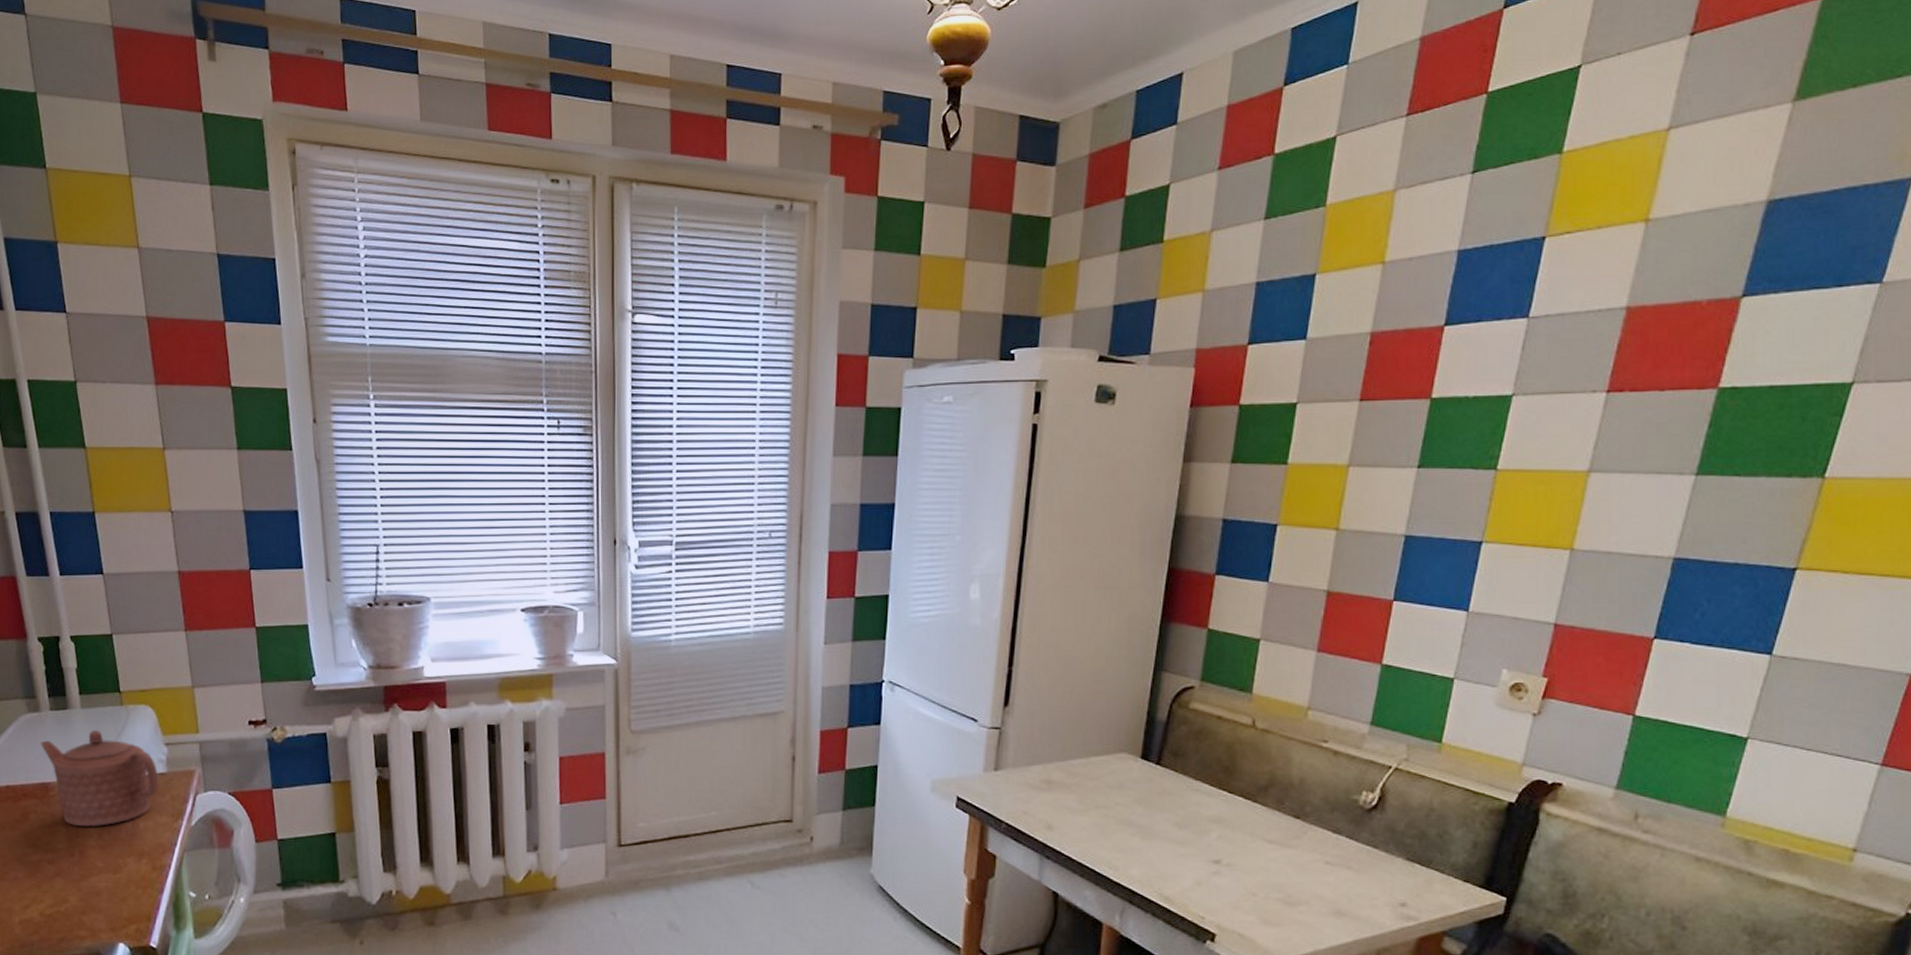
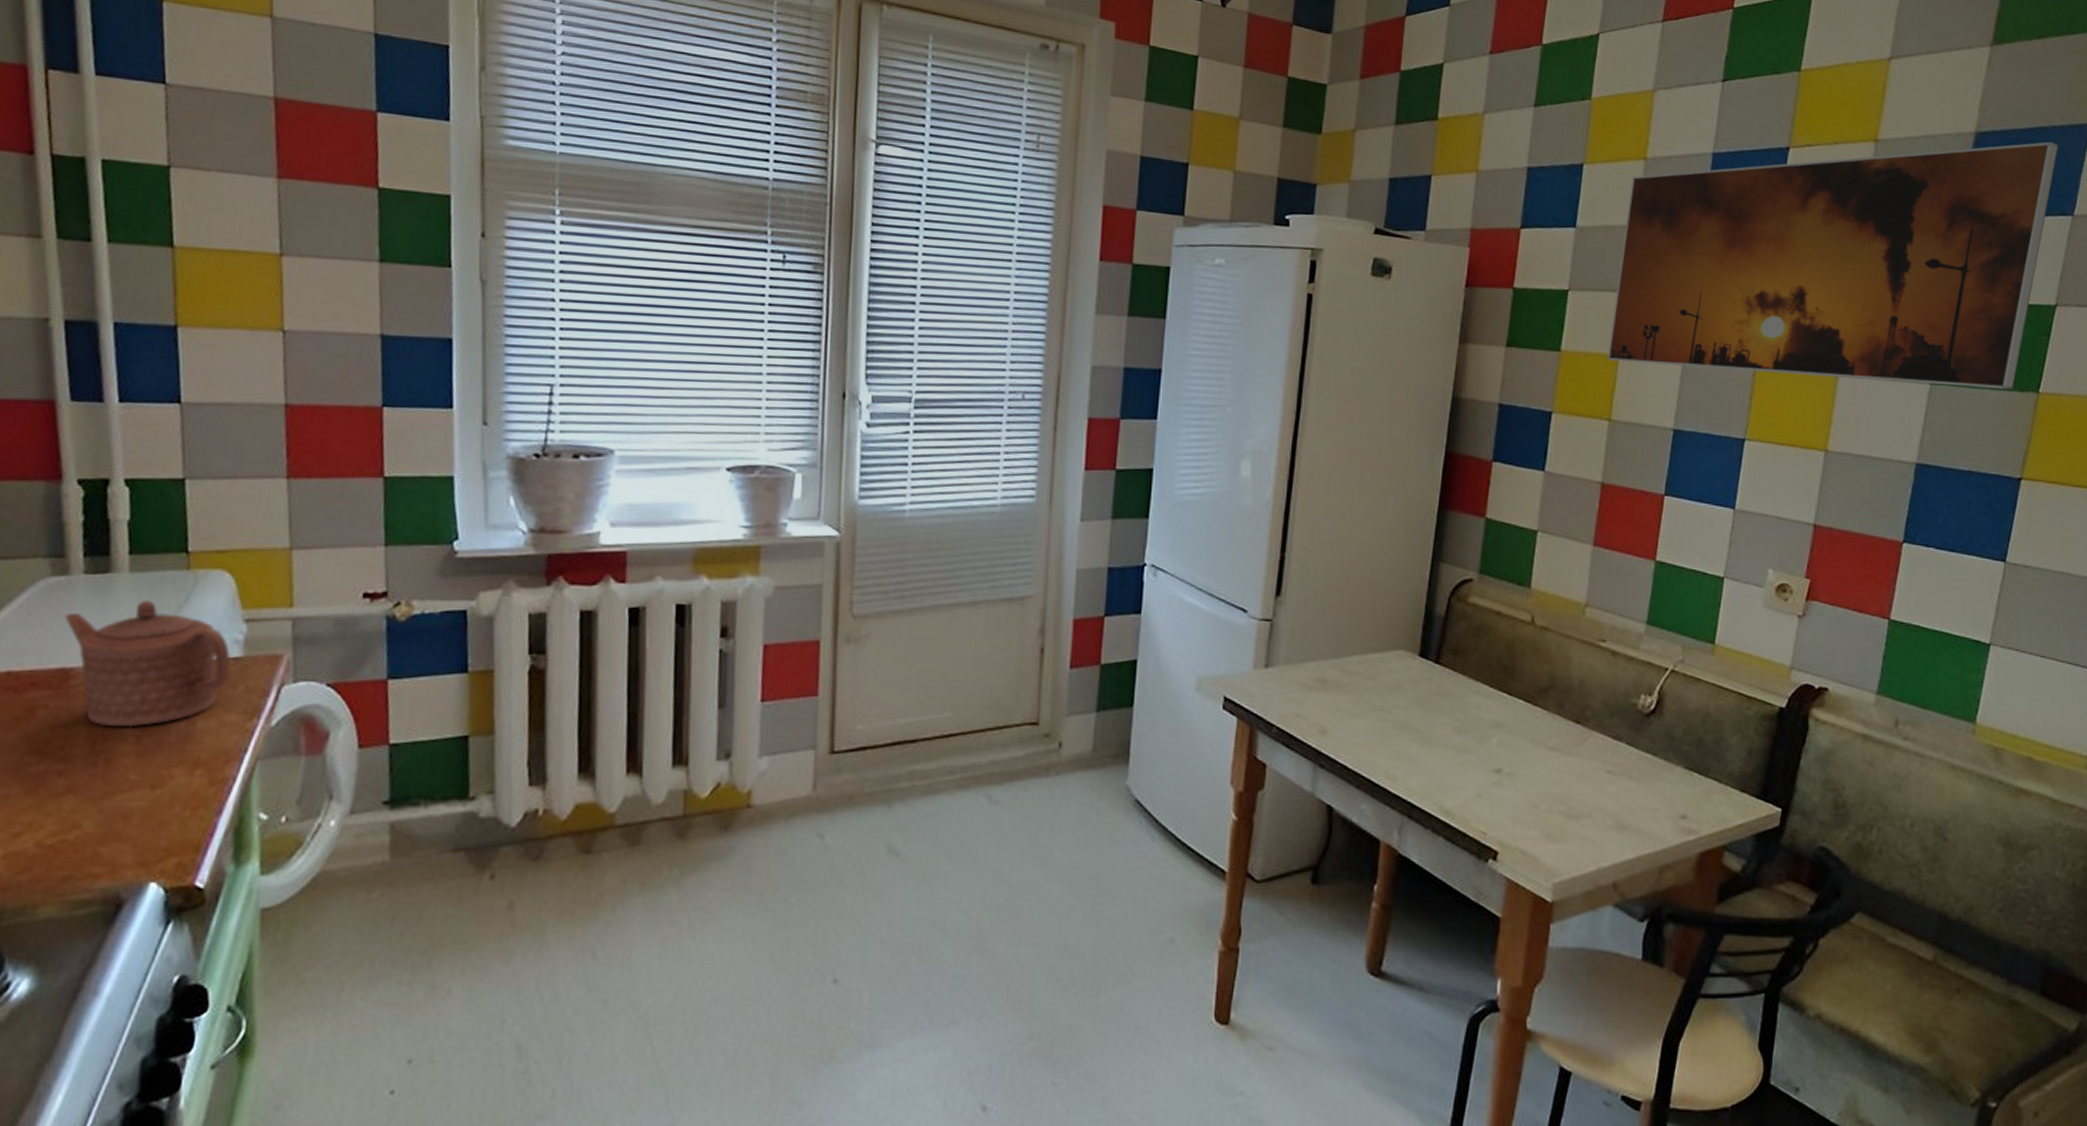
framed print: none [1336,202,1869,476] -> present [1606,141,2059,389]

